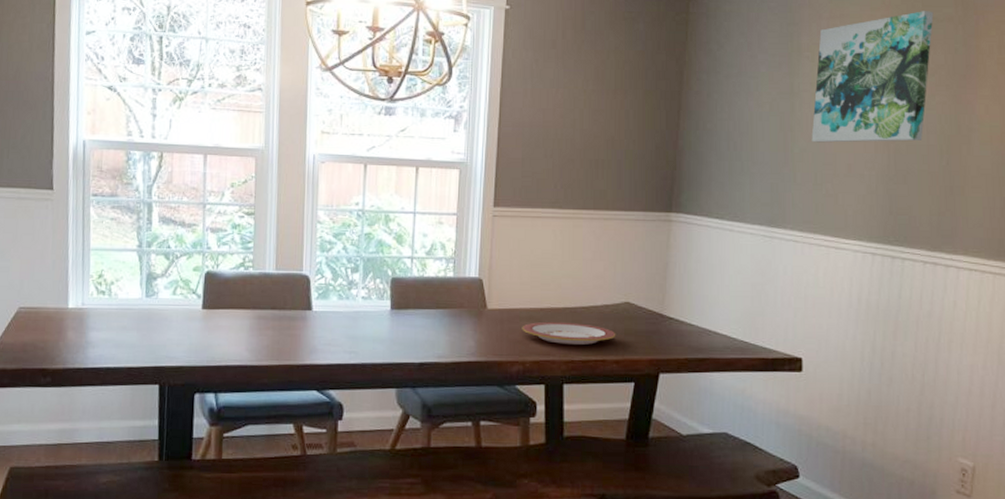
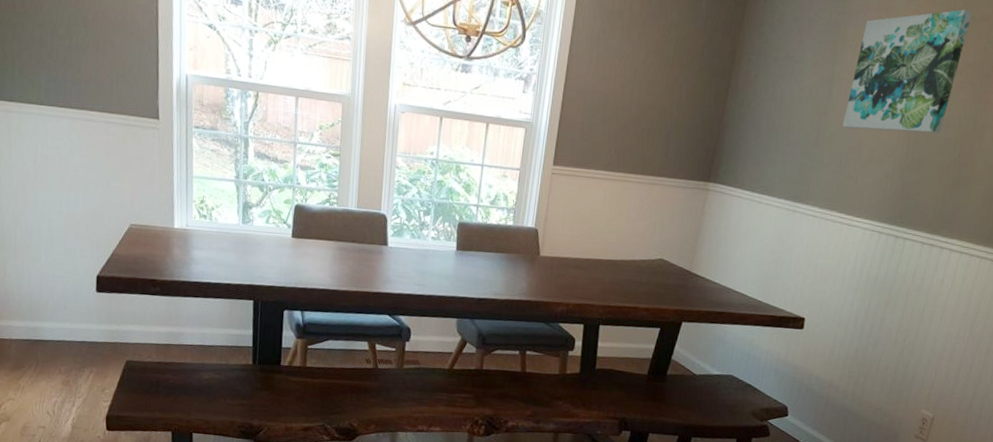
plate: present [522,321,616,345] -> none [568,270,649,293]

